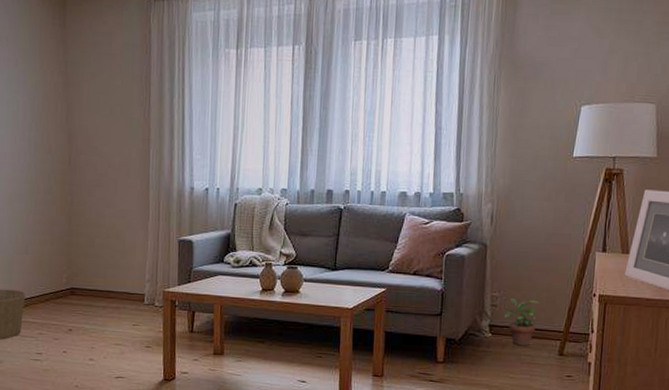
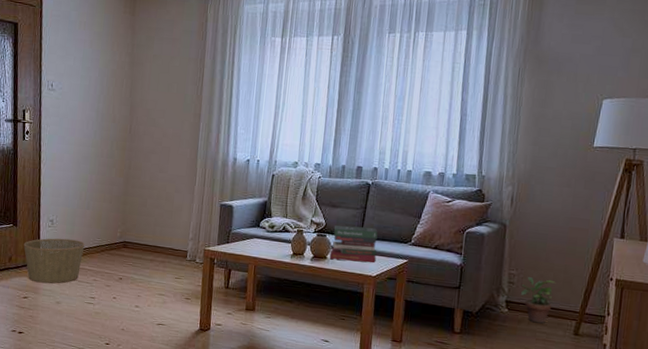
books: none [302,255,353,295] -> present [329,225,378,264]

